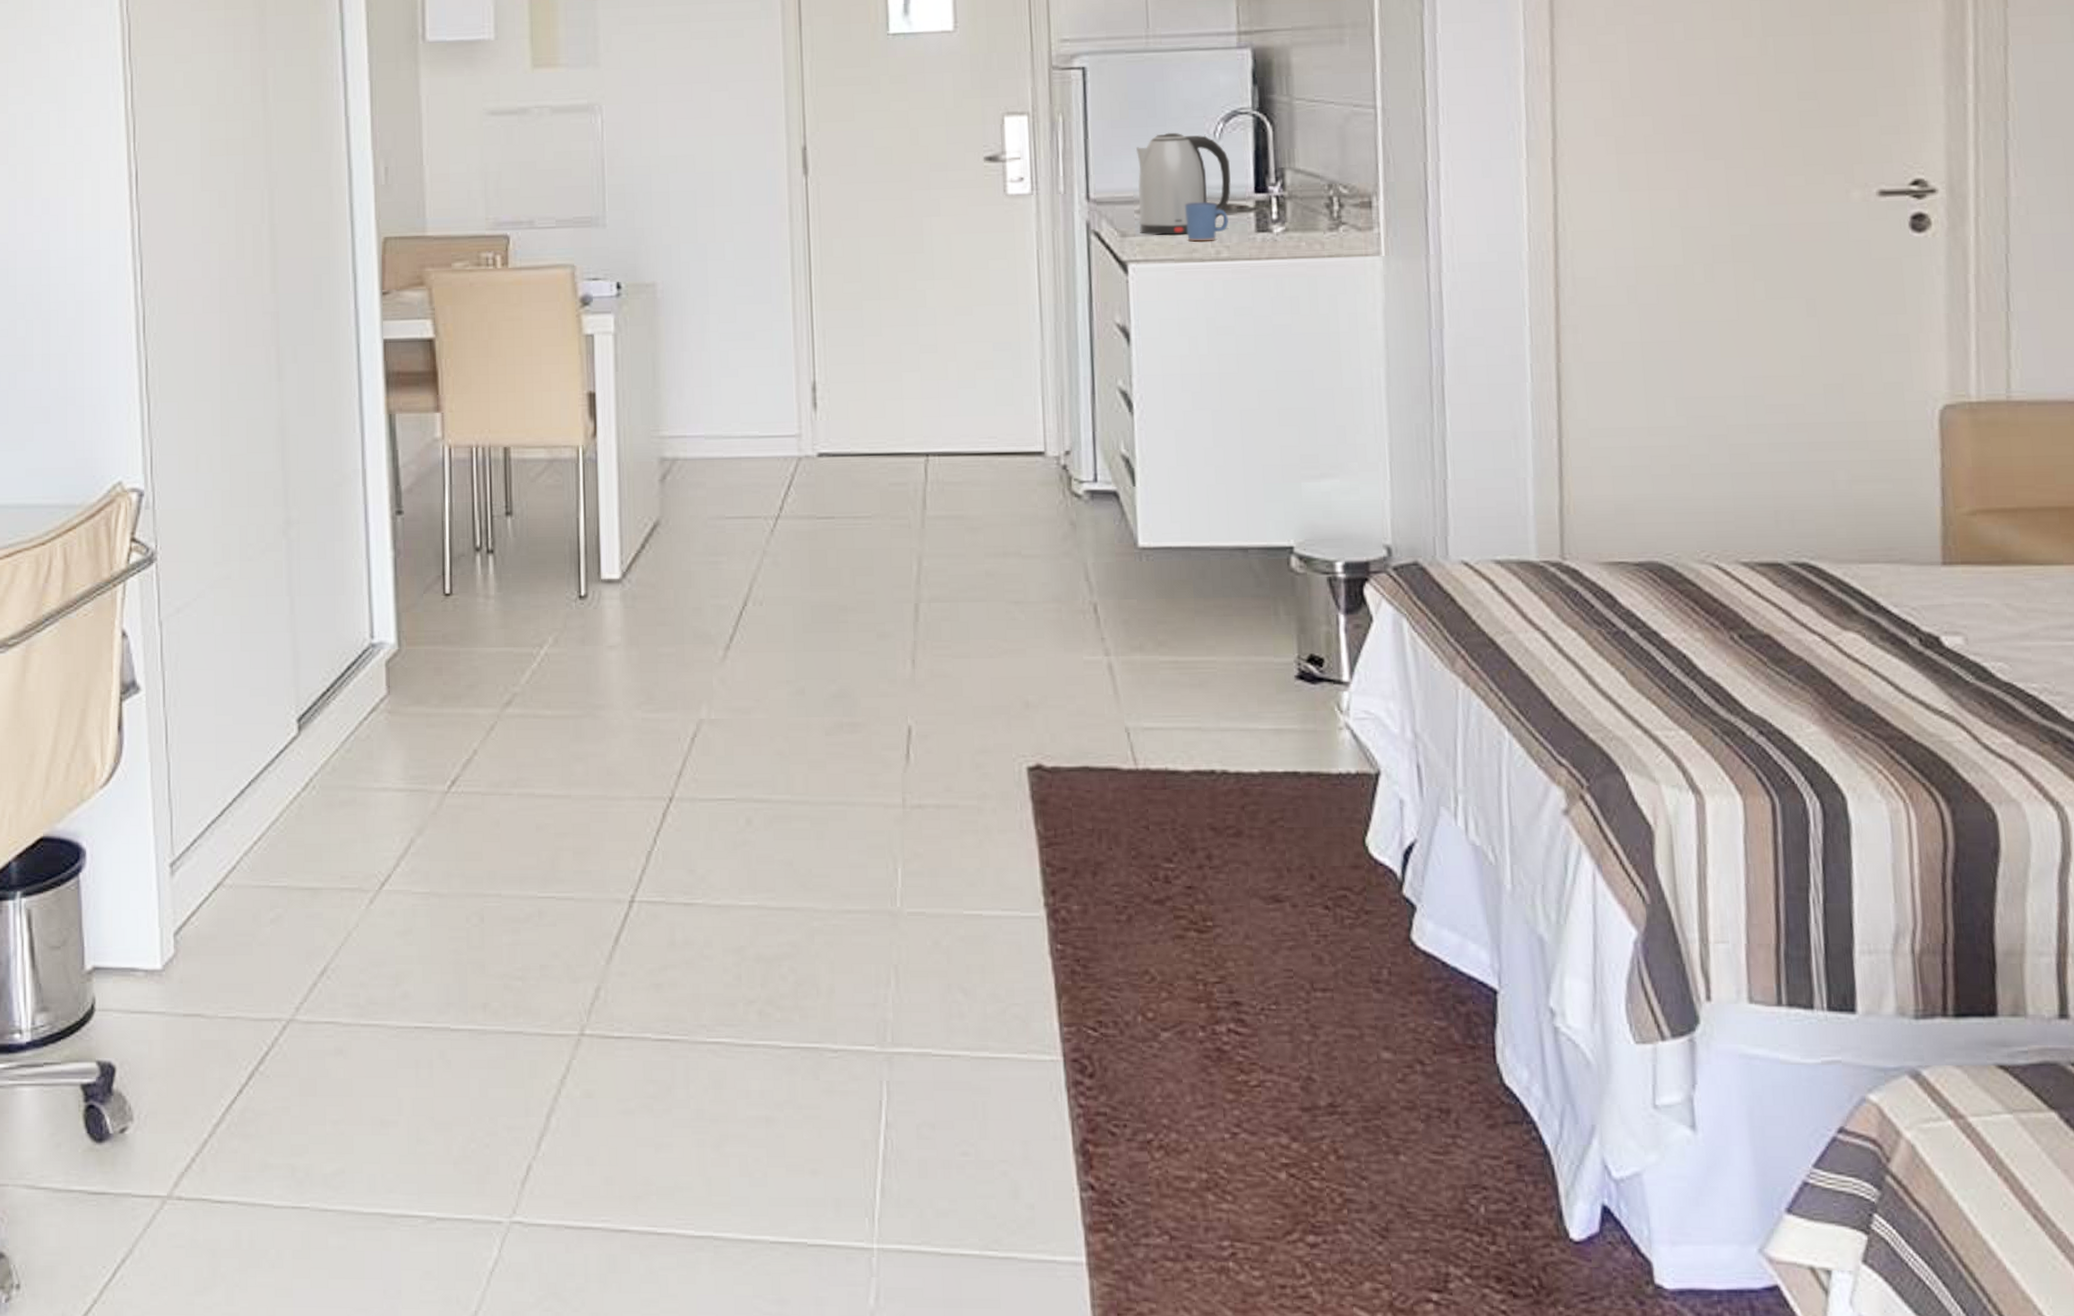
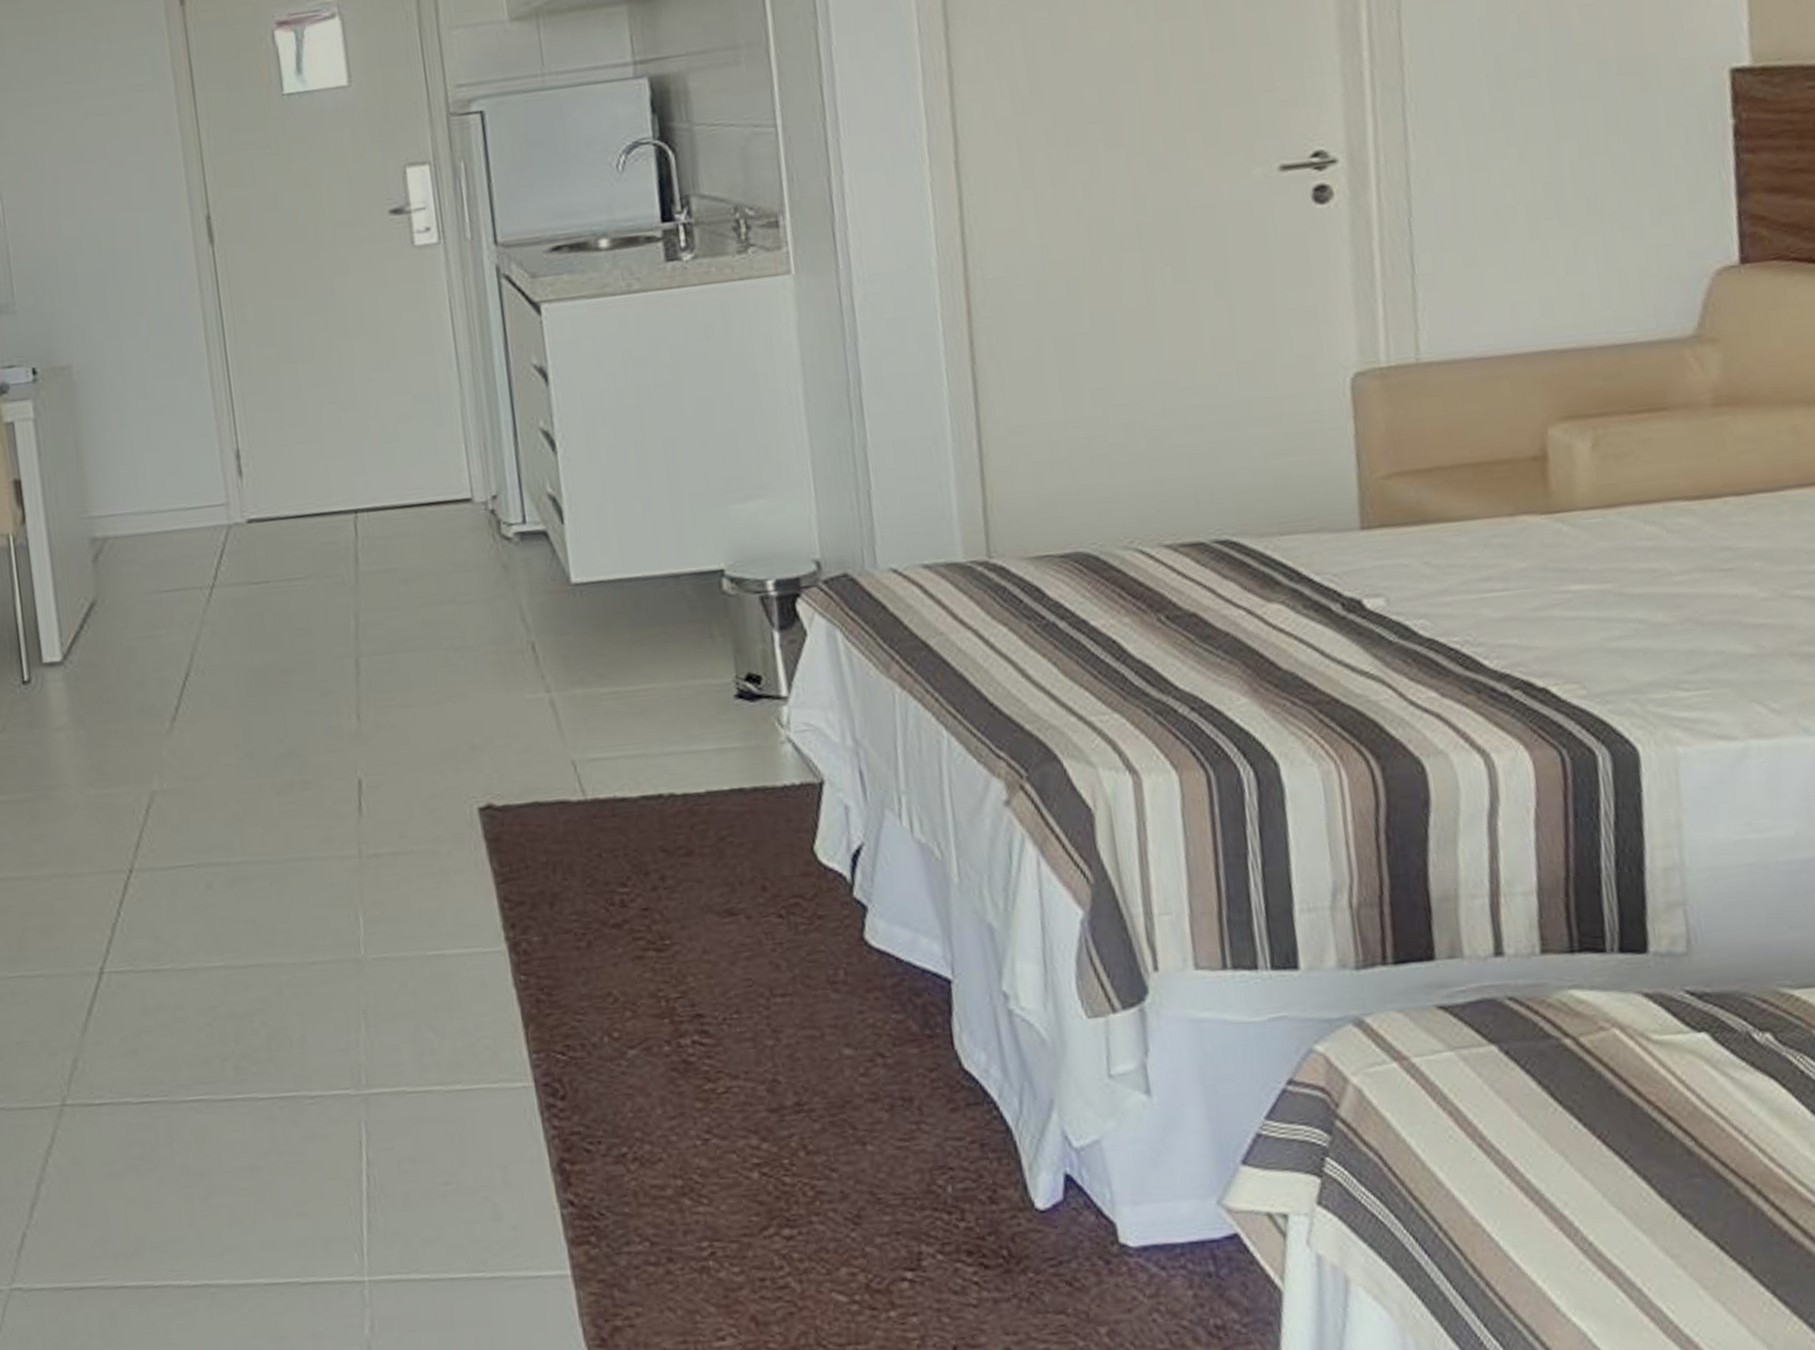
kettle: present [1136,132,1231,235] -> none [540,168,638,274]
mug: present [1185,202,1229,242] -> none [593,235,638,277]

